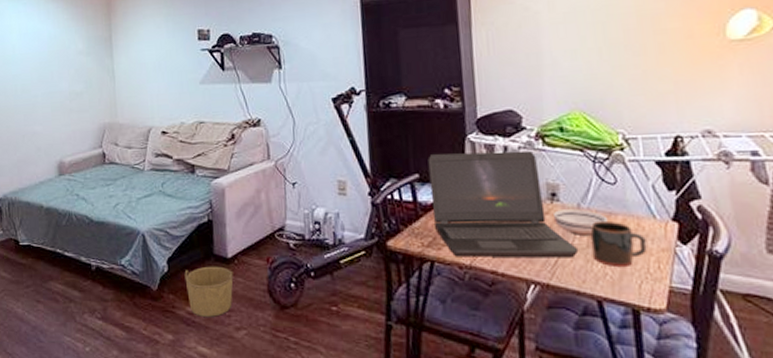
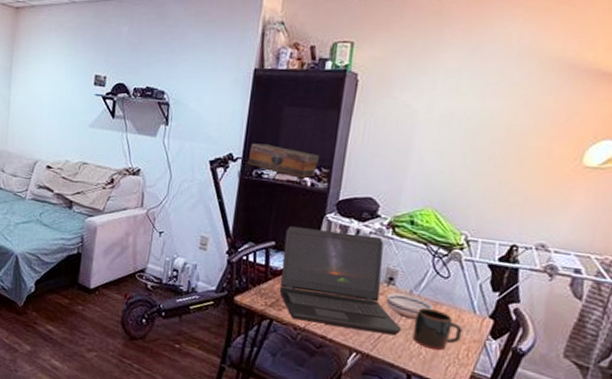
basket: present [184,266,234,317] -> none [48,292,93,337]
decorative box: none [371,71,448,102] -> present [247,143,320,179]

